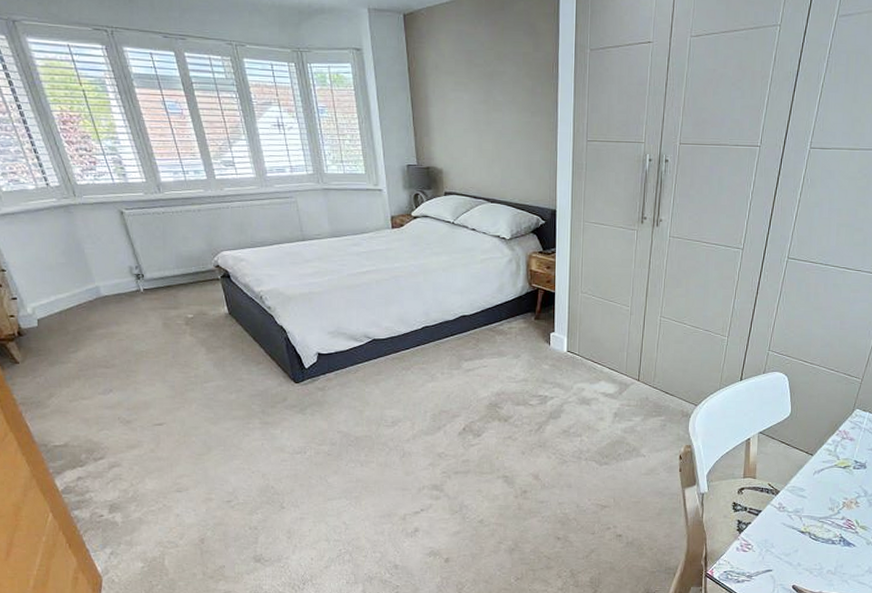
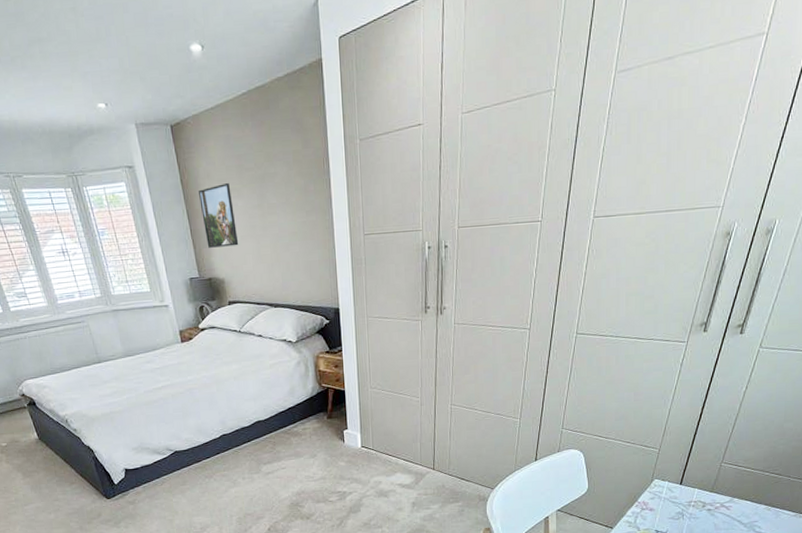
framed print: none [425,75,461,138] -> present [199,182,239,248]

